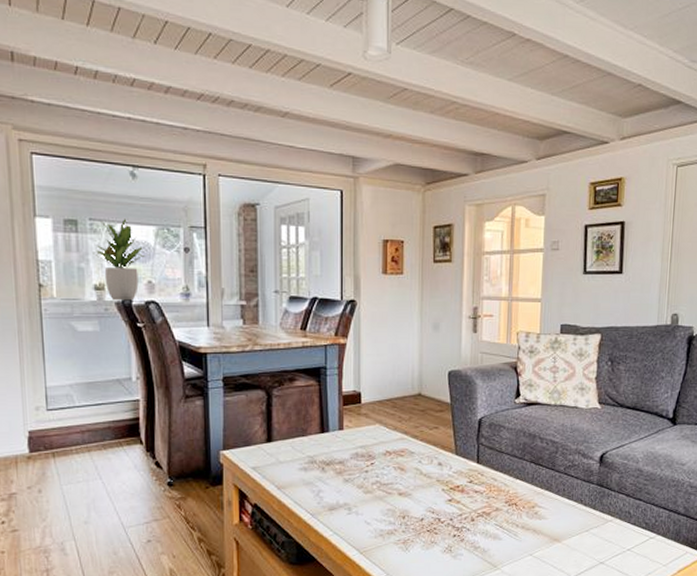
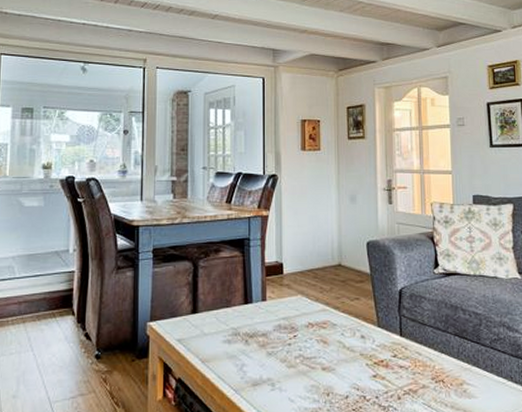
potted plant: present [93,219,149,301] -> none [44,106,93,178]

